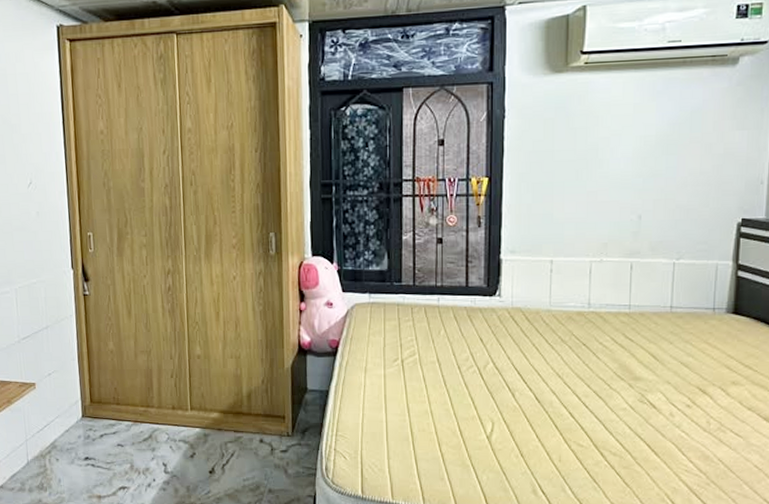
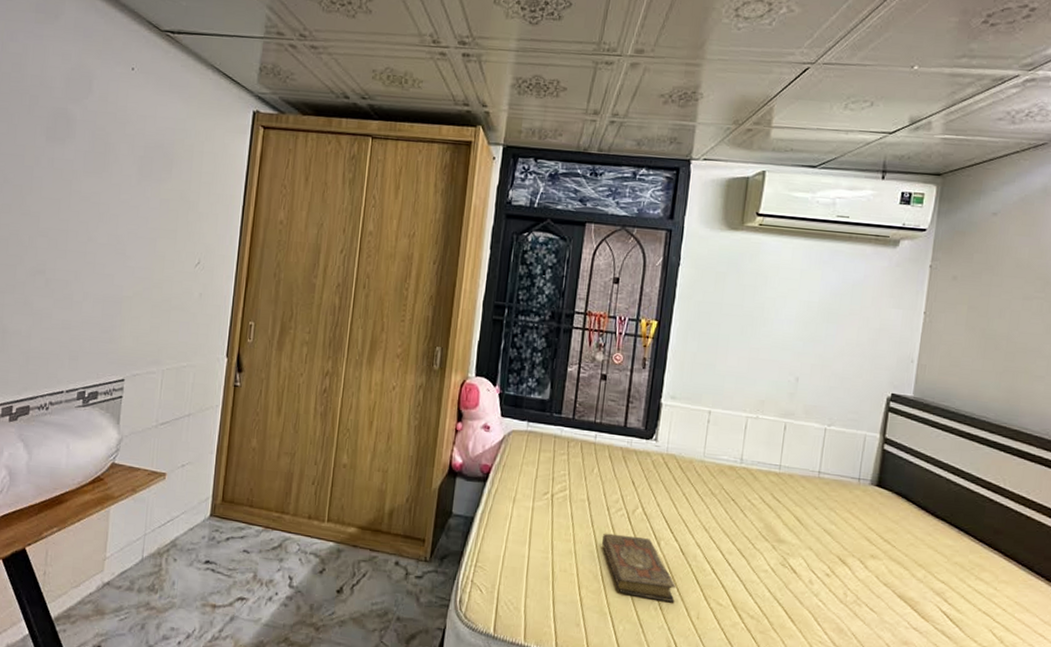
book: none [456,390,535,448] -> present [601,533,676,602]

